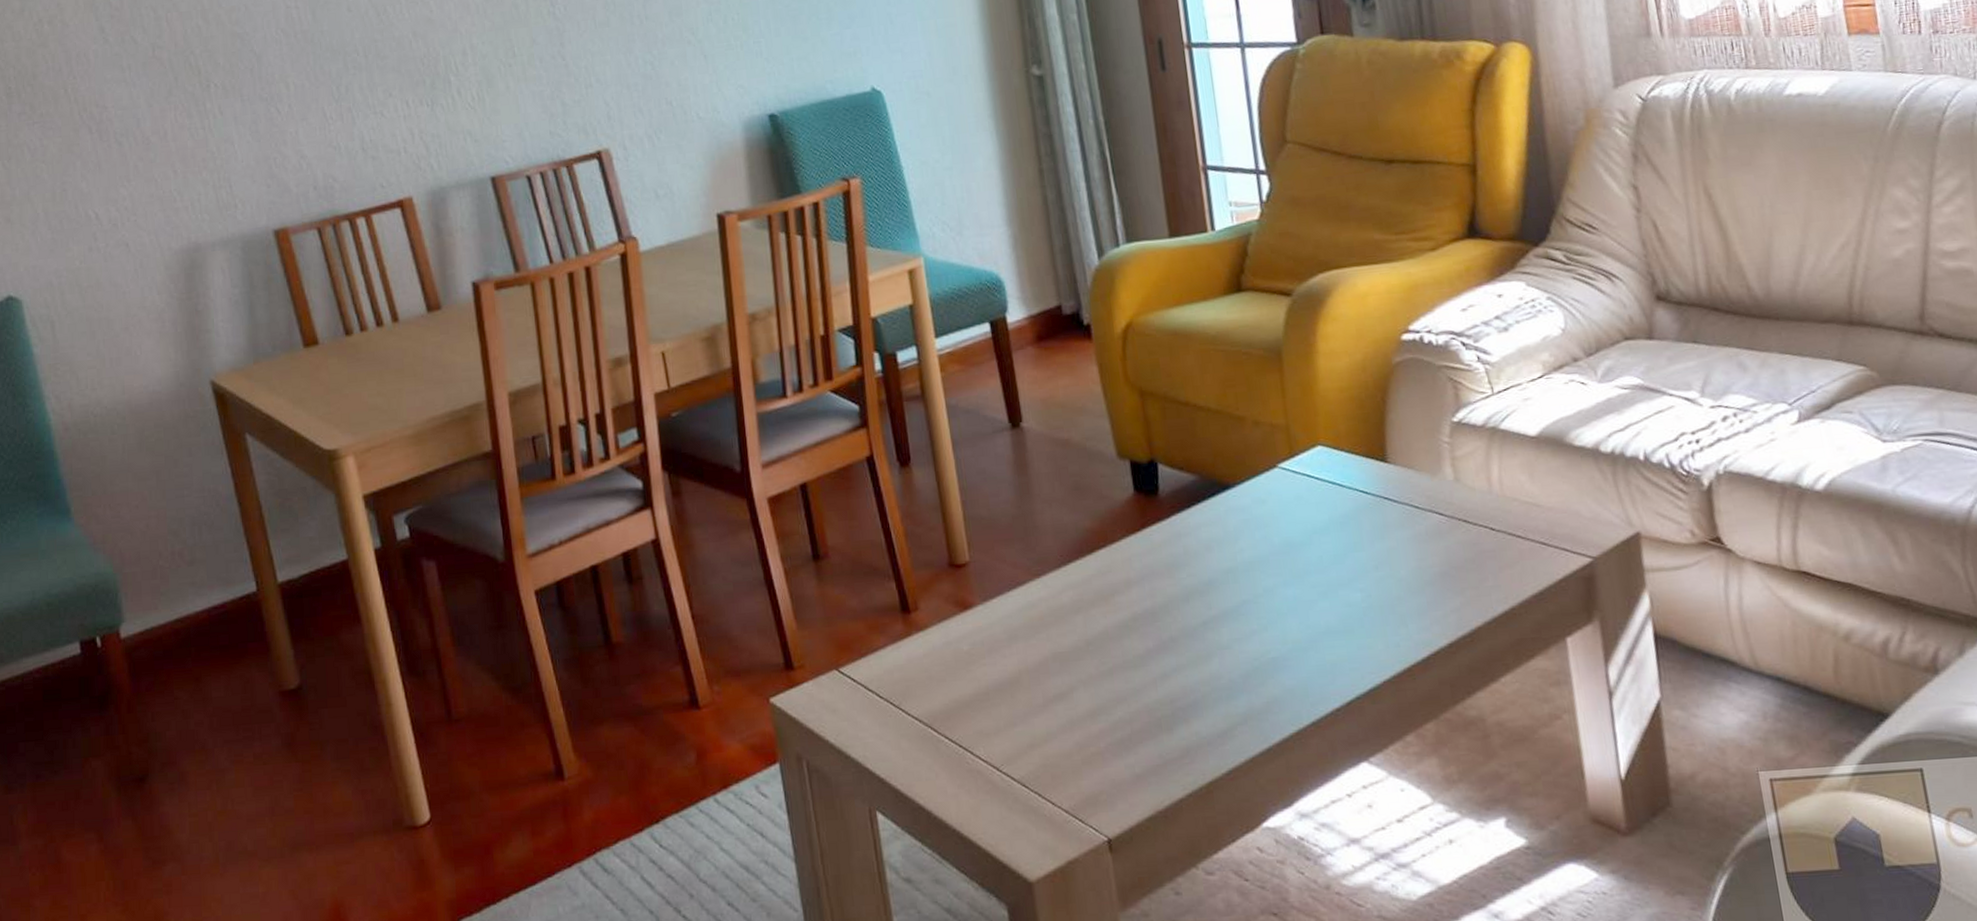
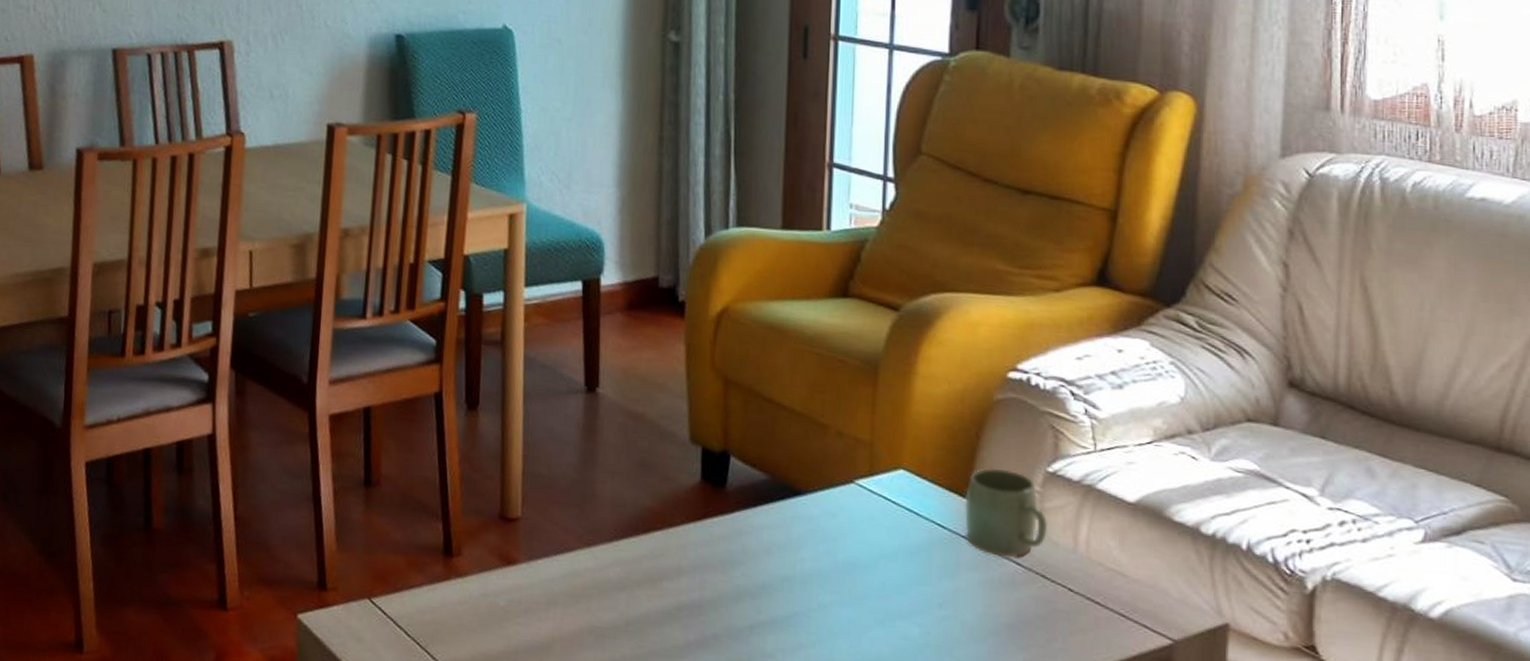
mug: none [1381,426,1463,510] -> present [964,467,1048,558]

